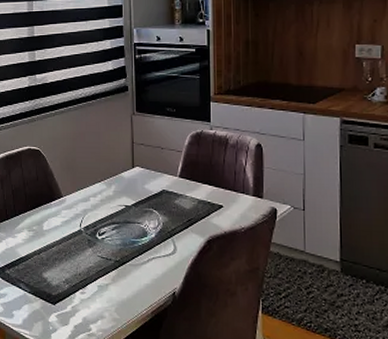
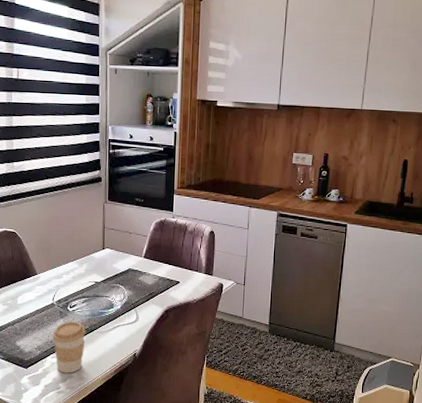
coffee cup: none [80,252,117,313] -> present [52,322,86,373]

